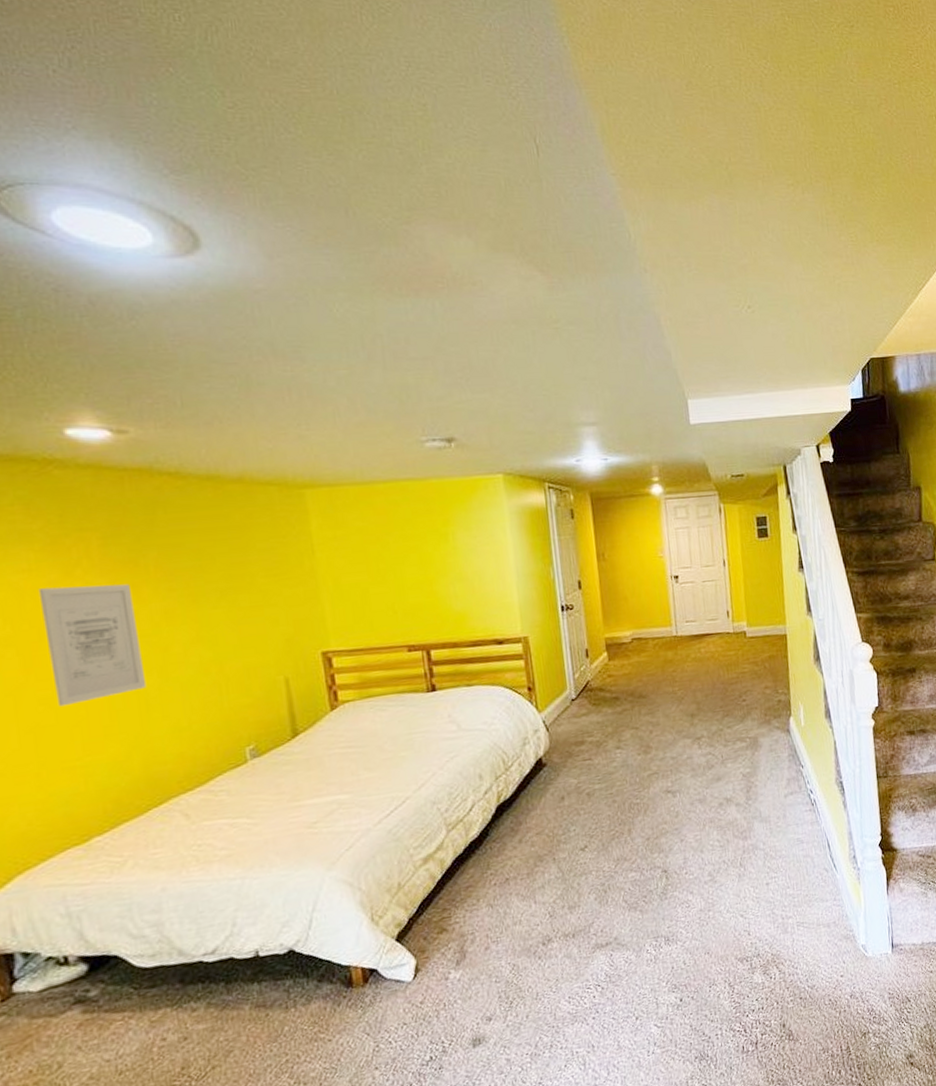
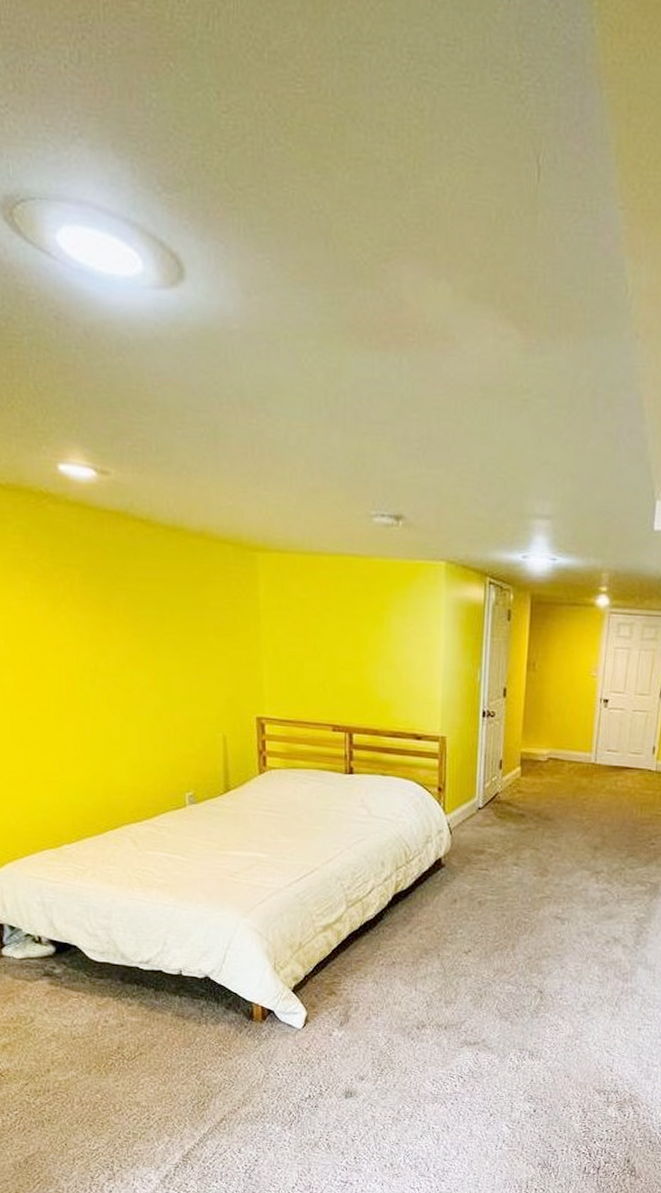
wall art: present [38,583,147,707] -> none [32,616,111,727]

